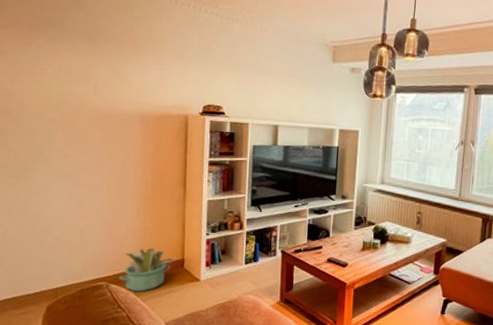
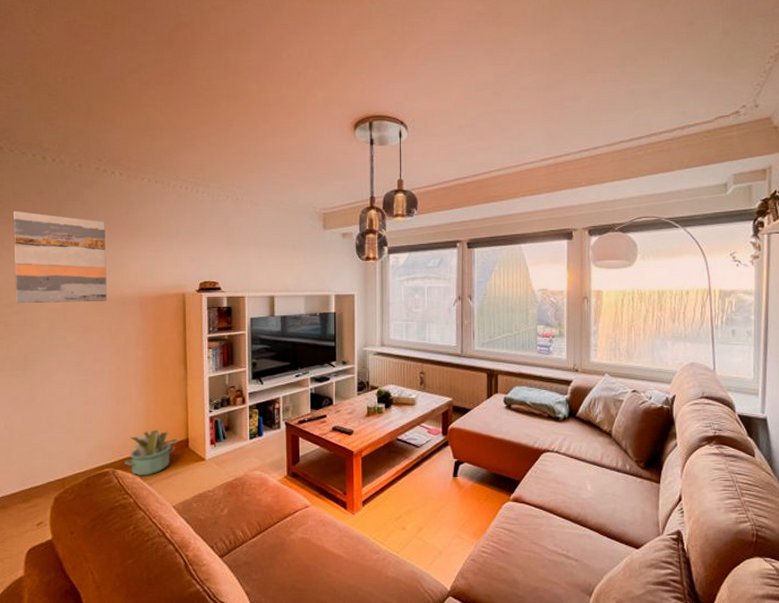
wall art: none [11,14,109,116] -> present [13,210,108,303]

